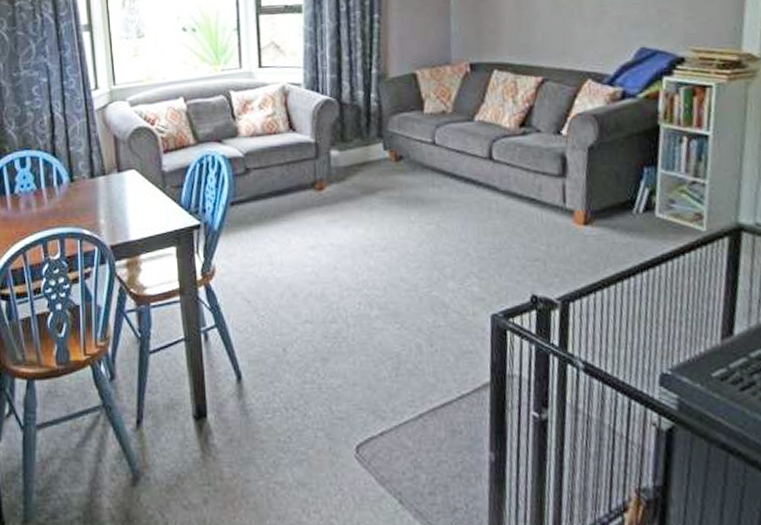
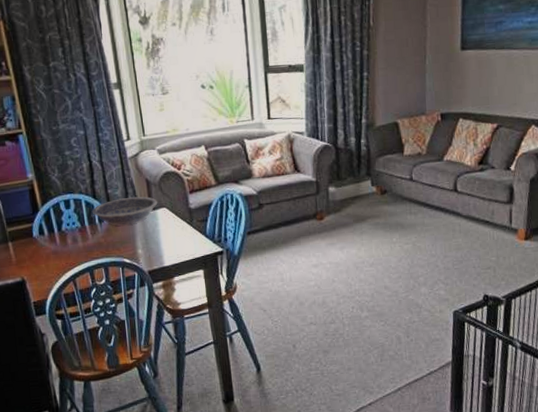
bowl: none [50,155,126,190] -> present [91,196,158,226]

